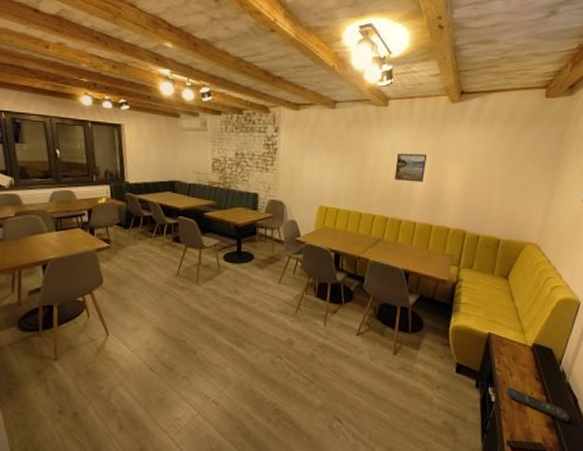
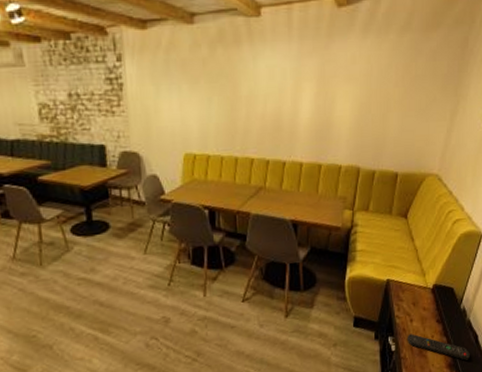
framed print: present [394,153,427,182] -> none [273,76,312,114]

